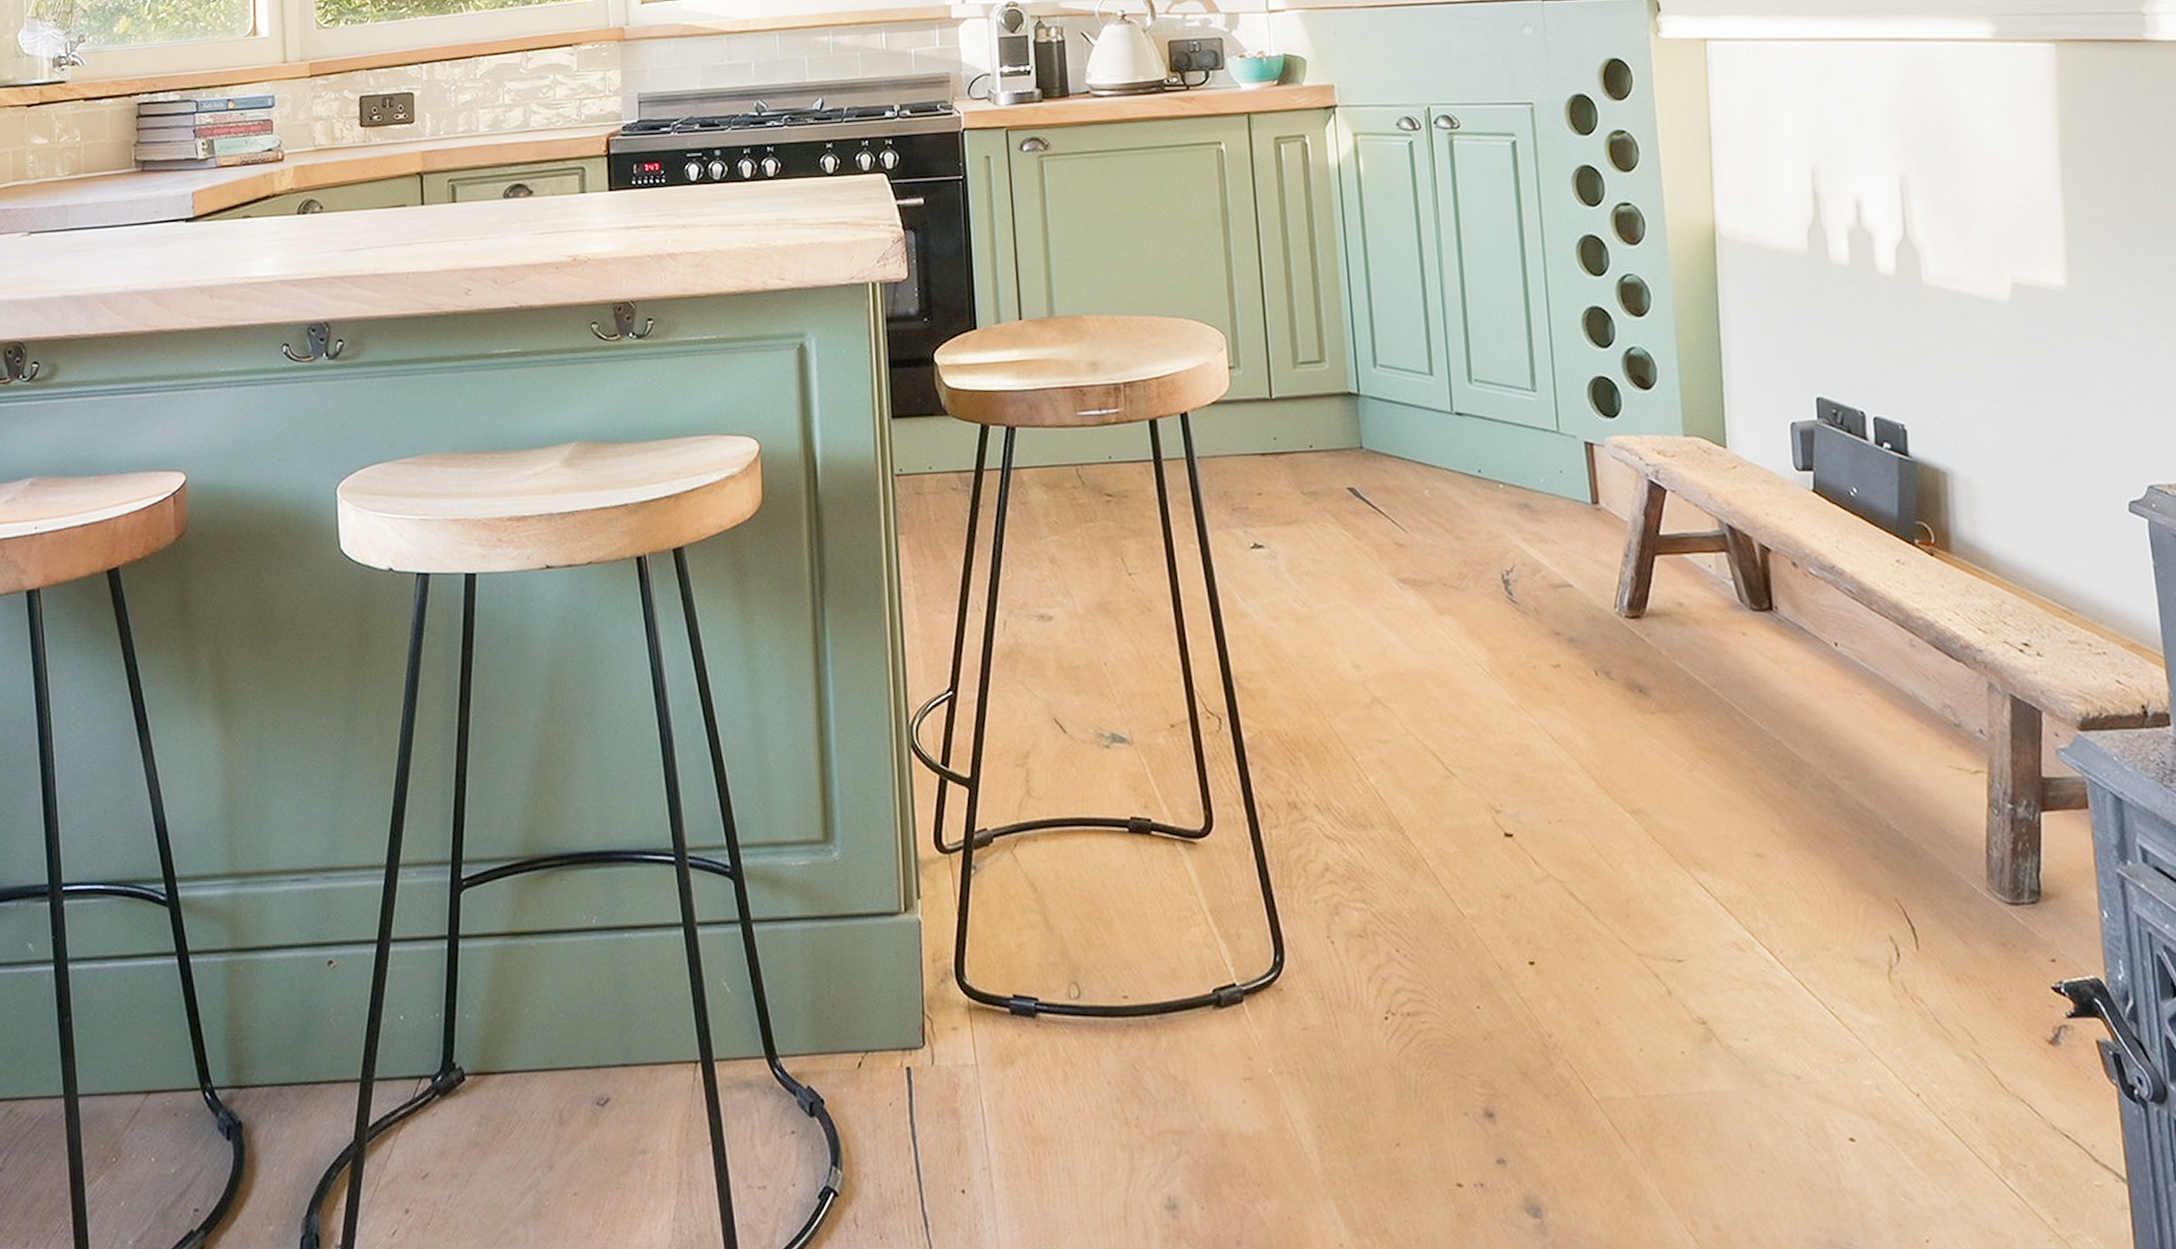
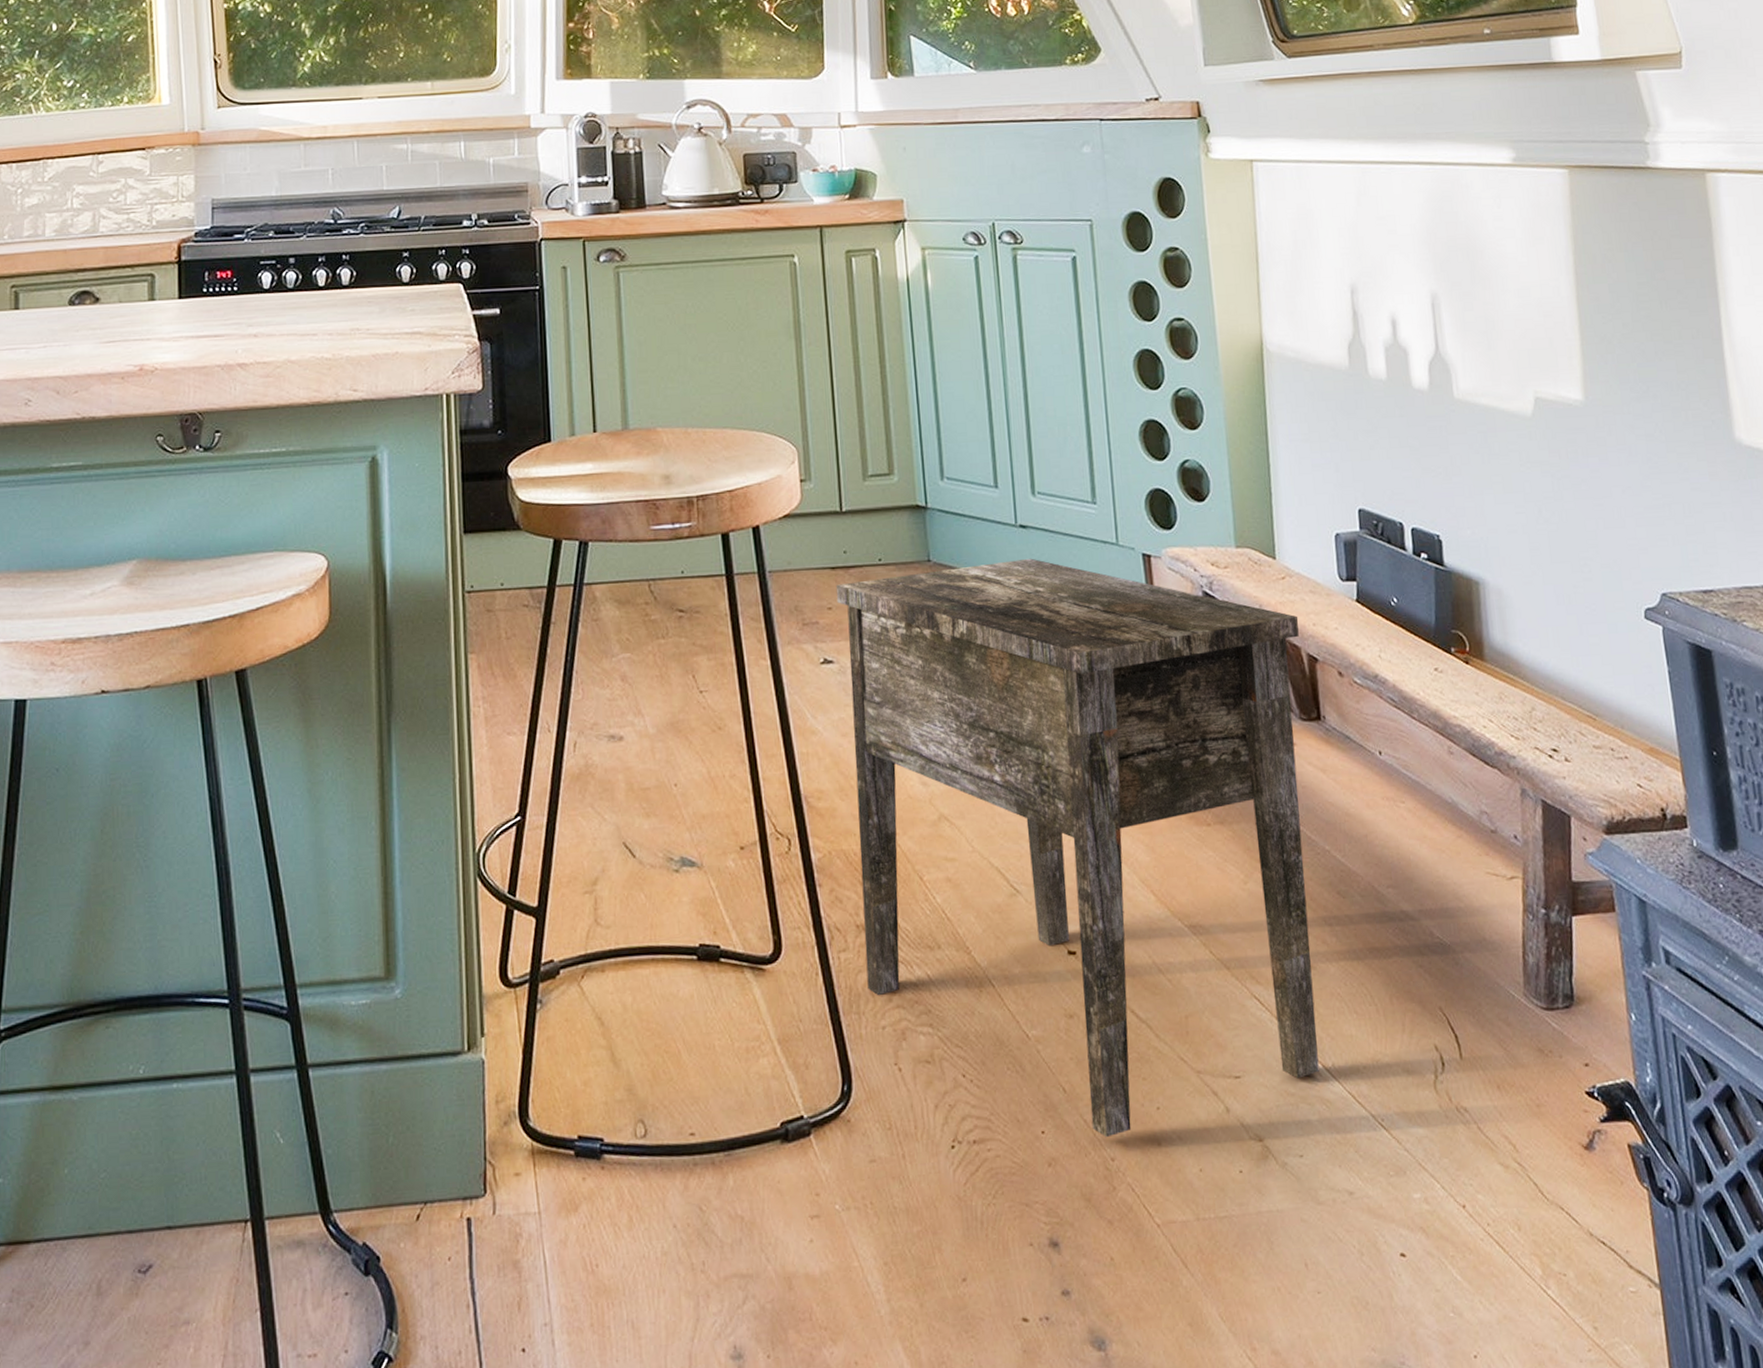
side table: none [1265,445,1766,1015] -> present [835,558,1319,1138]

